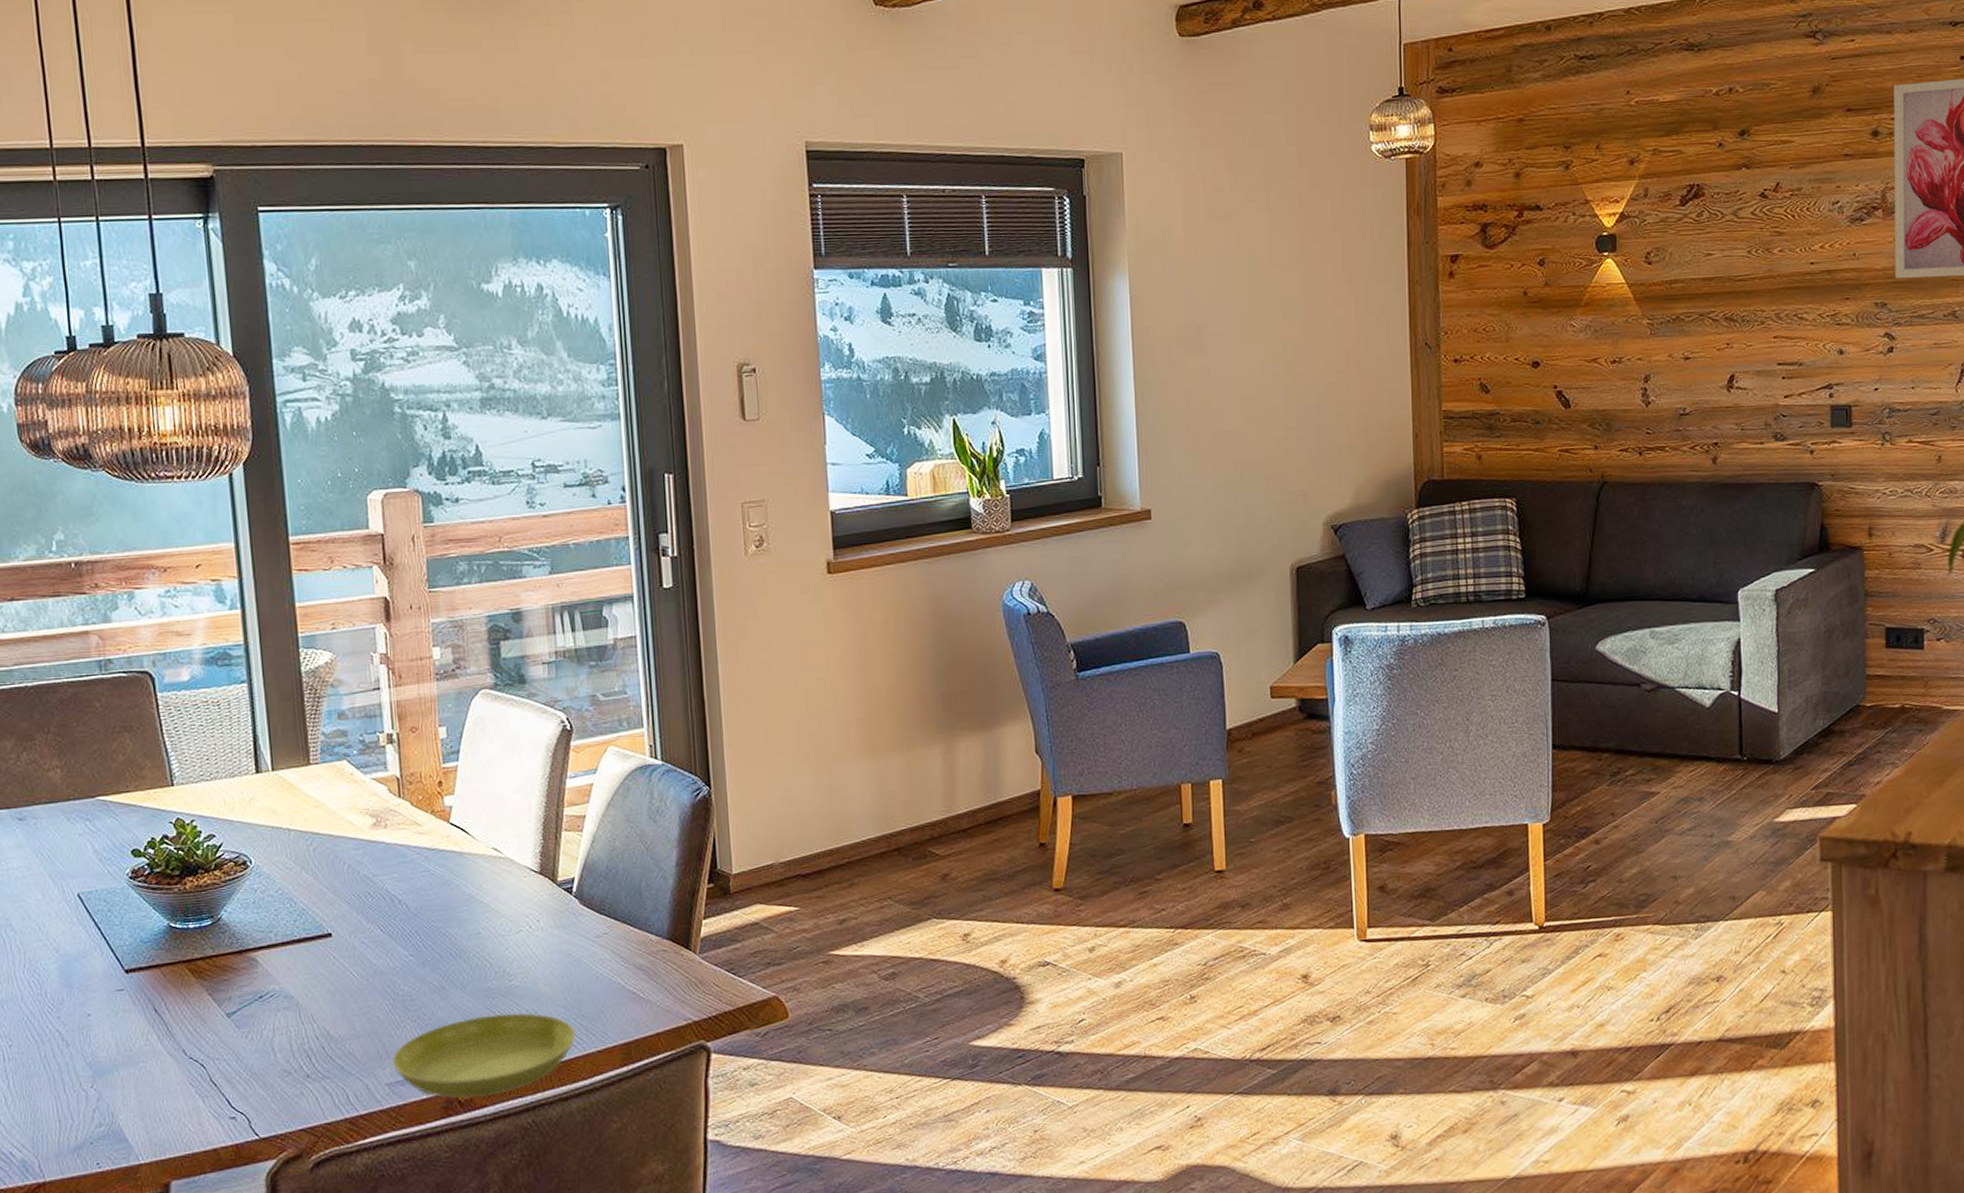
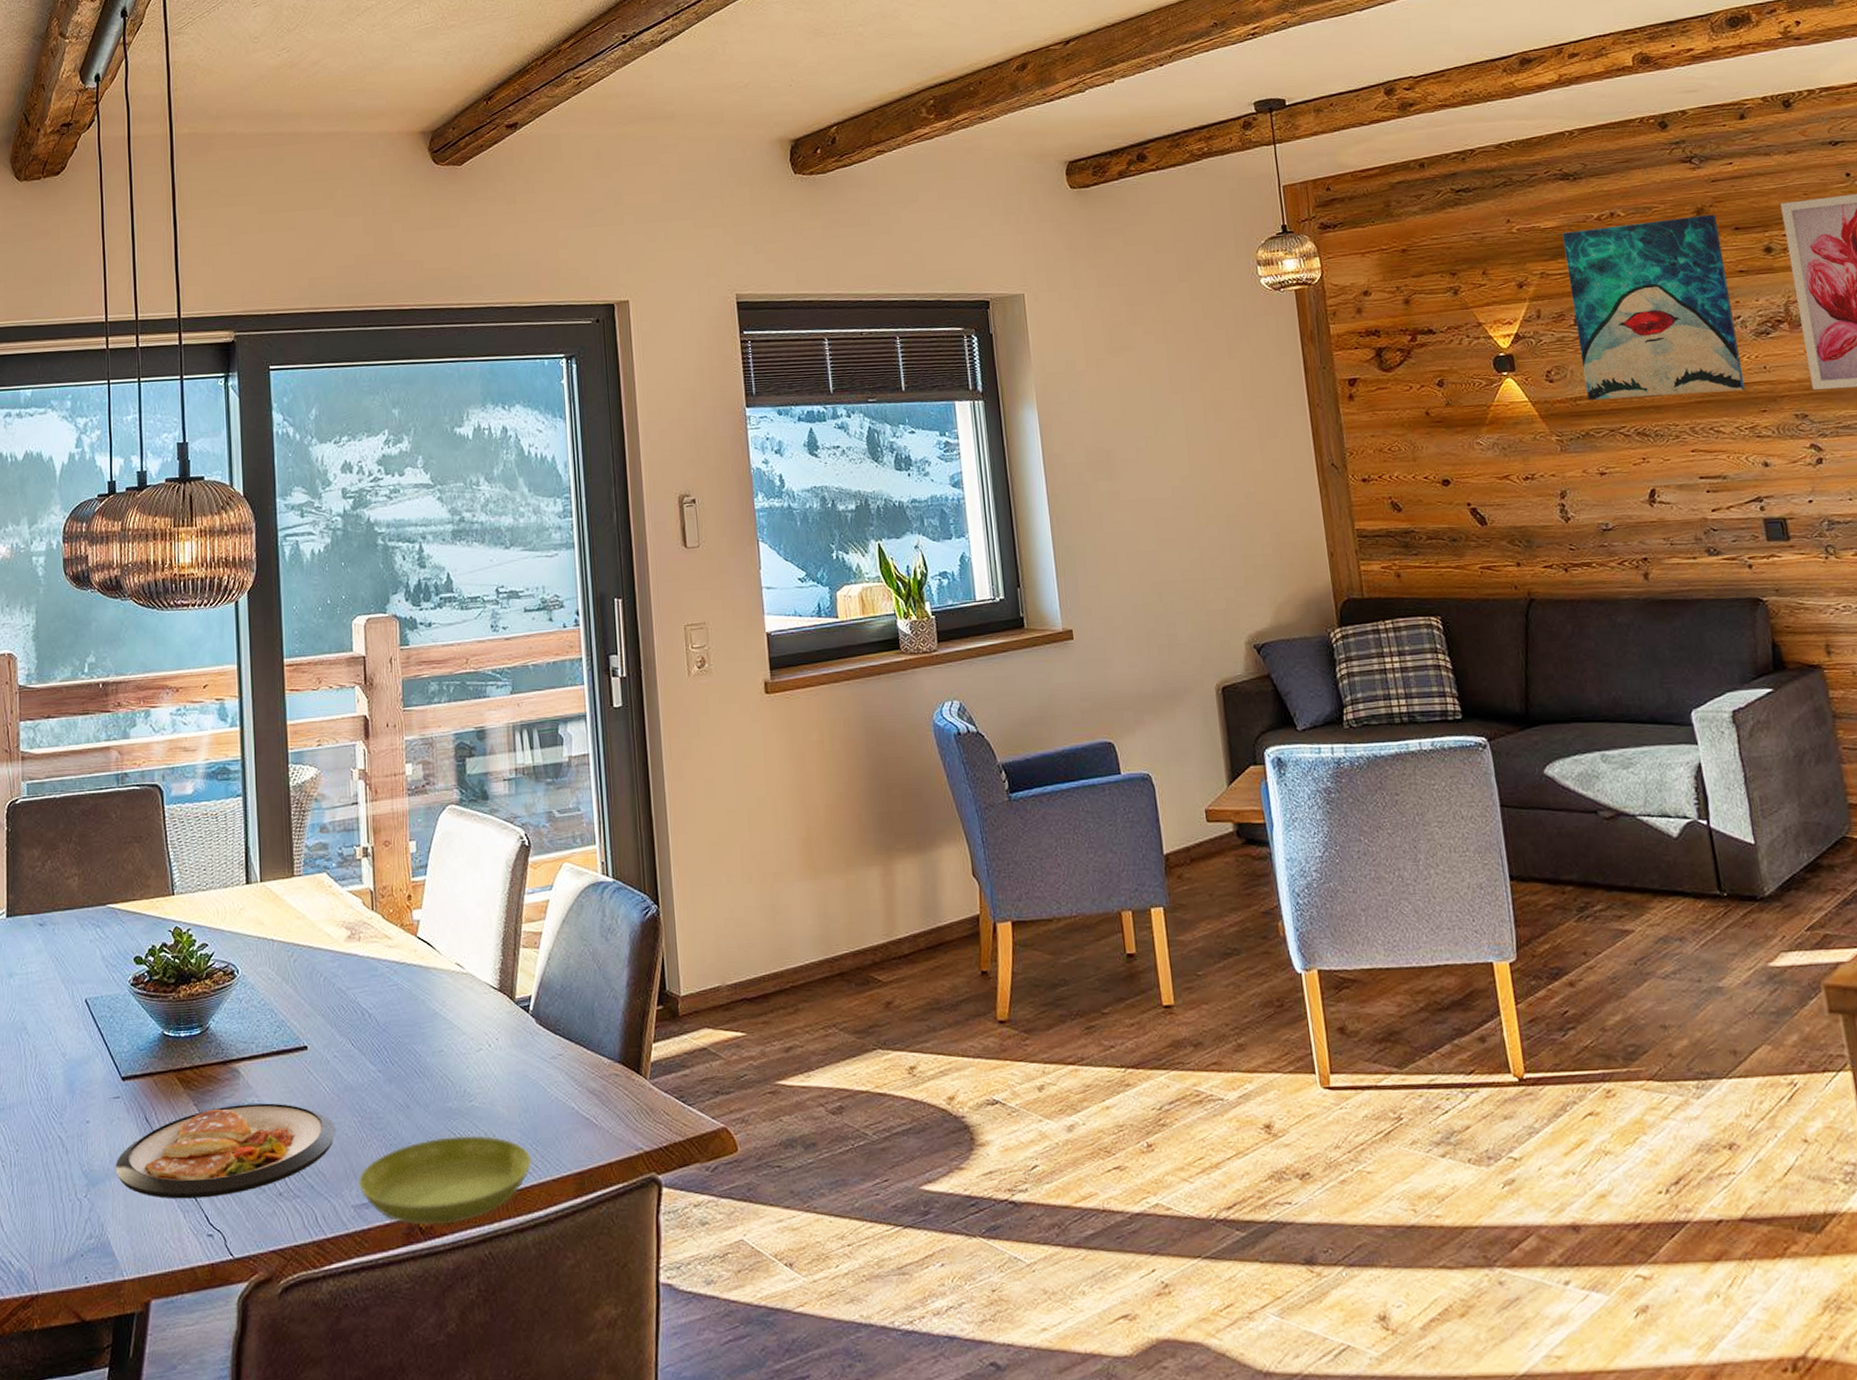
dish: none [123,989,366,1086] -> present [115,1103,336,1199]
wall art: none [1680,94,1833,283] -> present [1562,214,1746,400]

